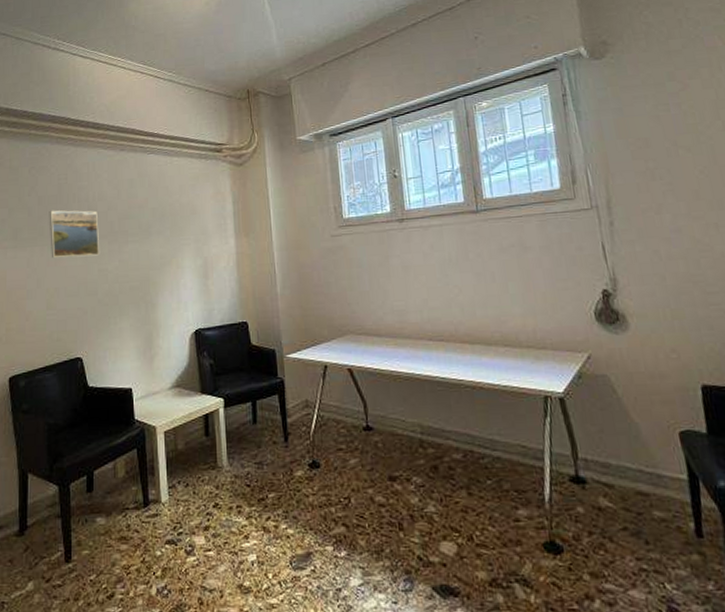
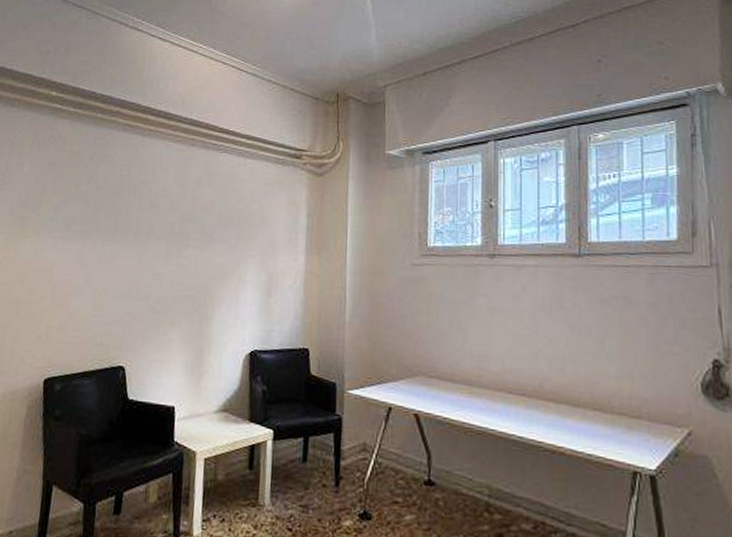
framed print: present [49,210,100,259] -> none [103,202,159,258]

